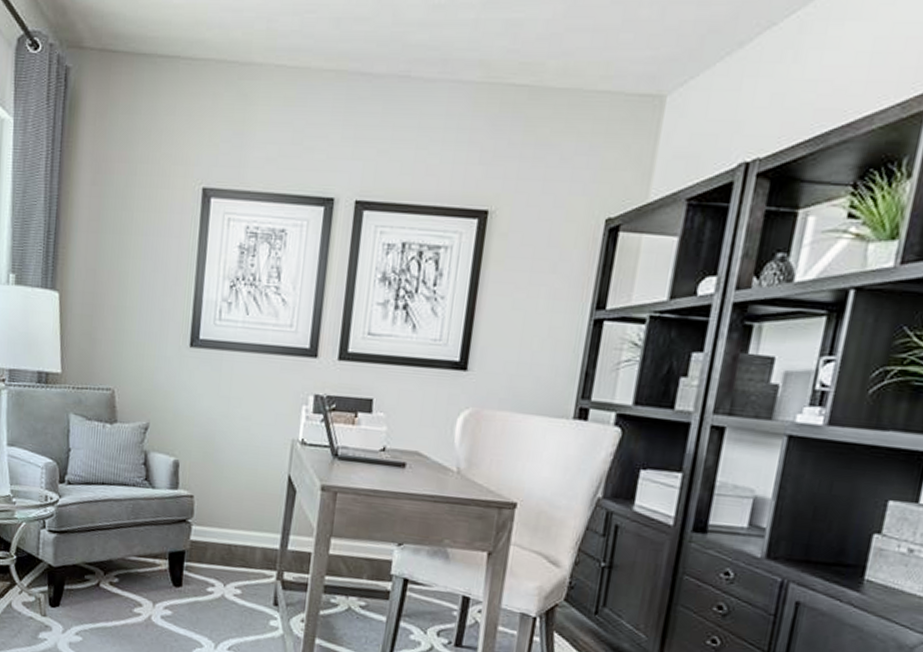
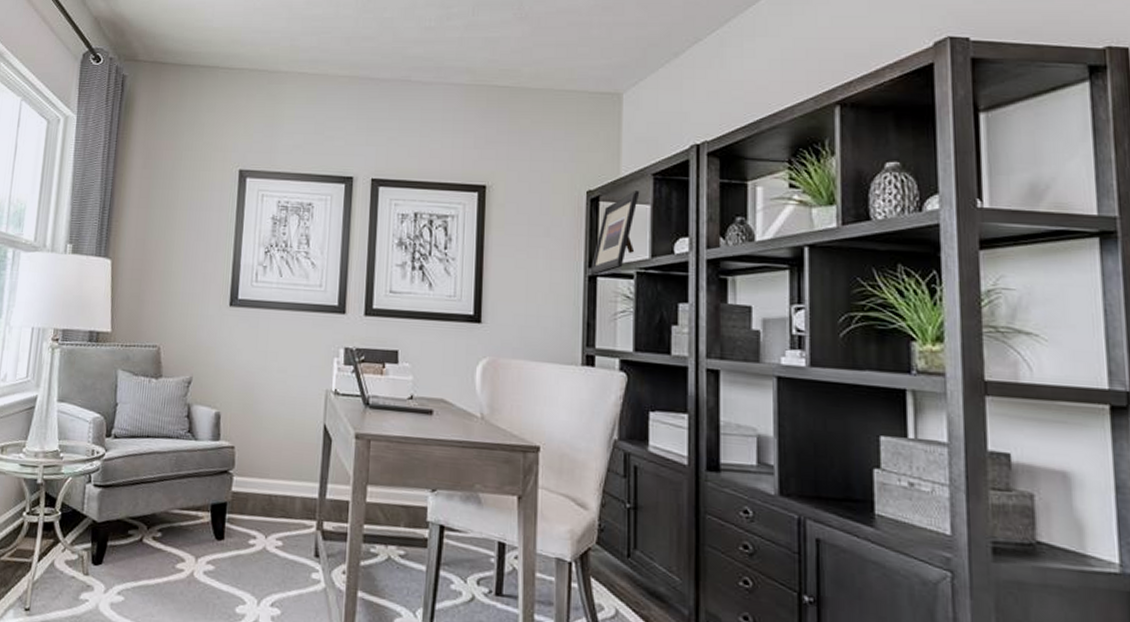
picture frame: none [596,219,669,318] -> present [589,191,640,275]

